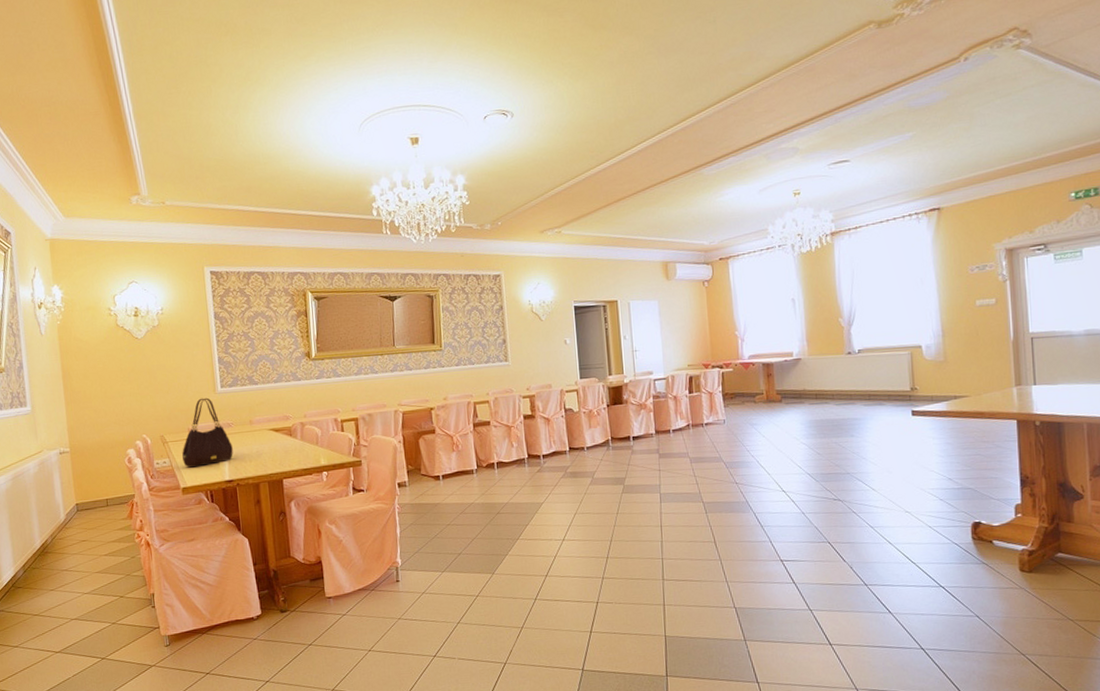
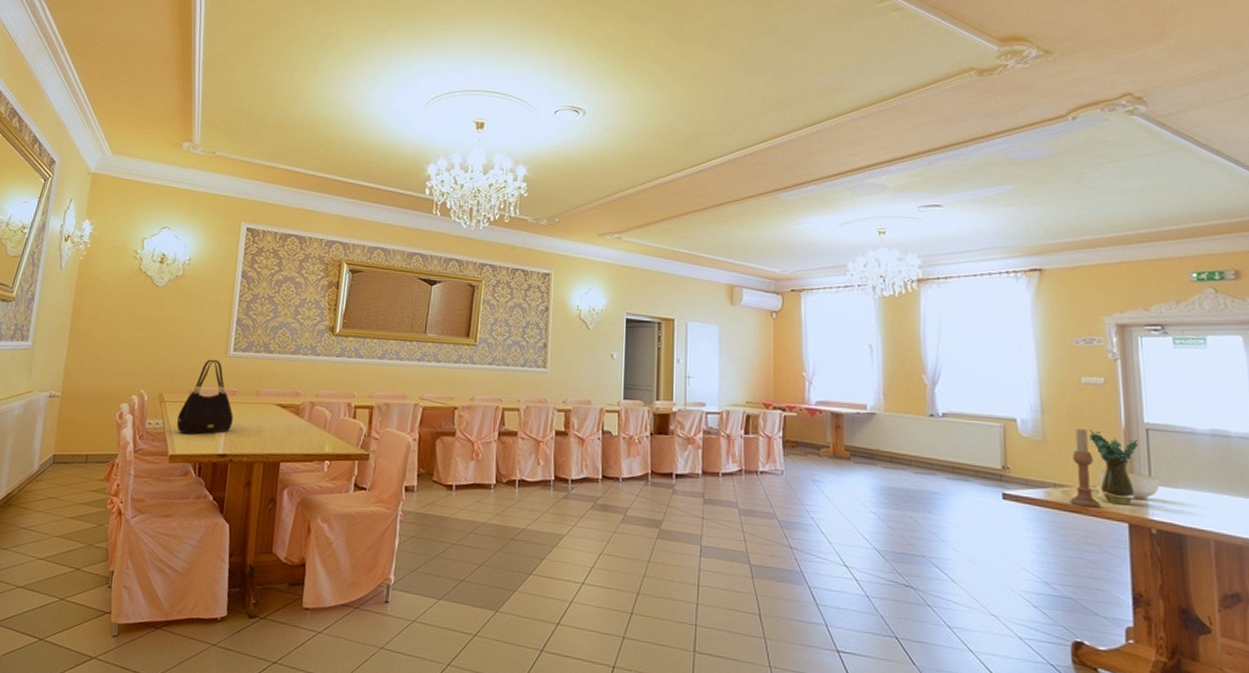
candlestick: none [968,345,995,412] -> present [1070,428,1102,508]
vase: none [983,345,1024,406] -> present [1089,430,1138,506]
bowl: none [990,377,1043,400] -> present [1097,470,1160,500]

